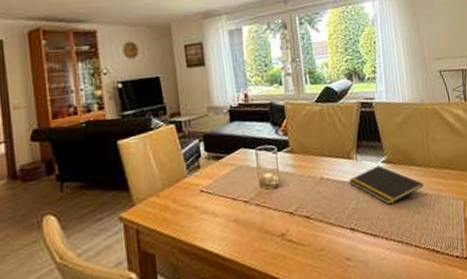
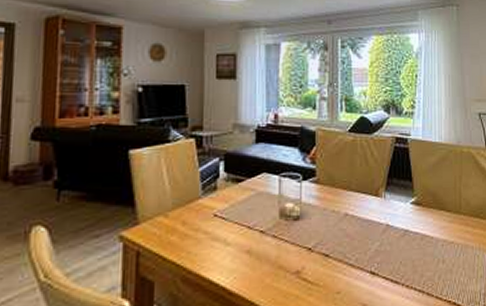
notepad: present [349,165,424,205] -> none [374,207,451,250]

